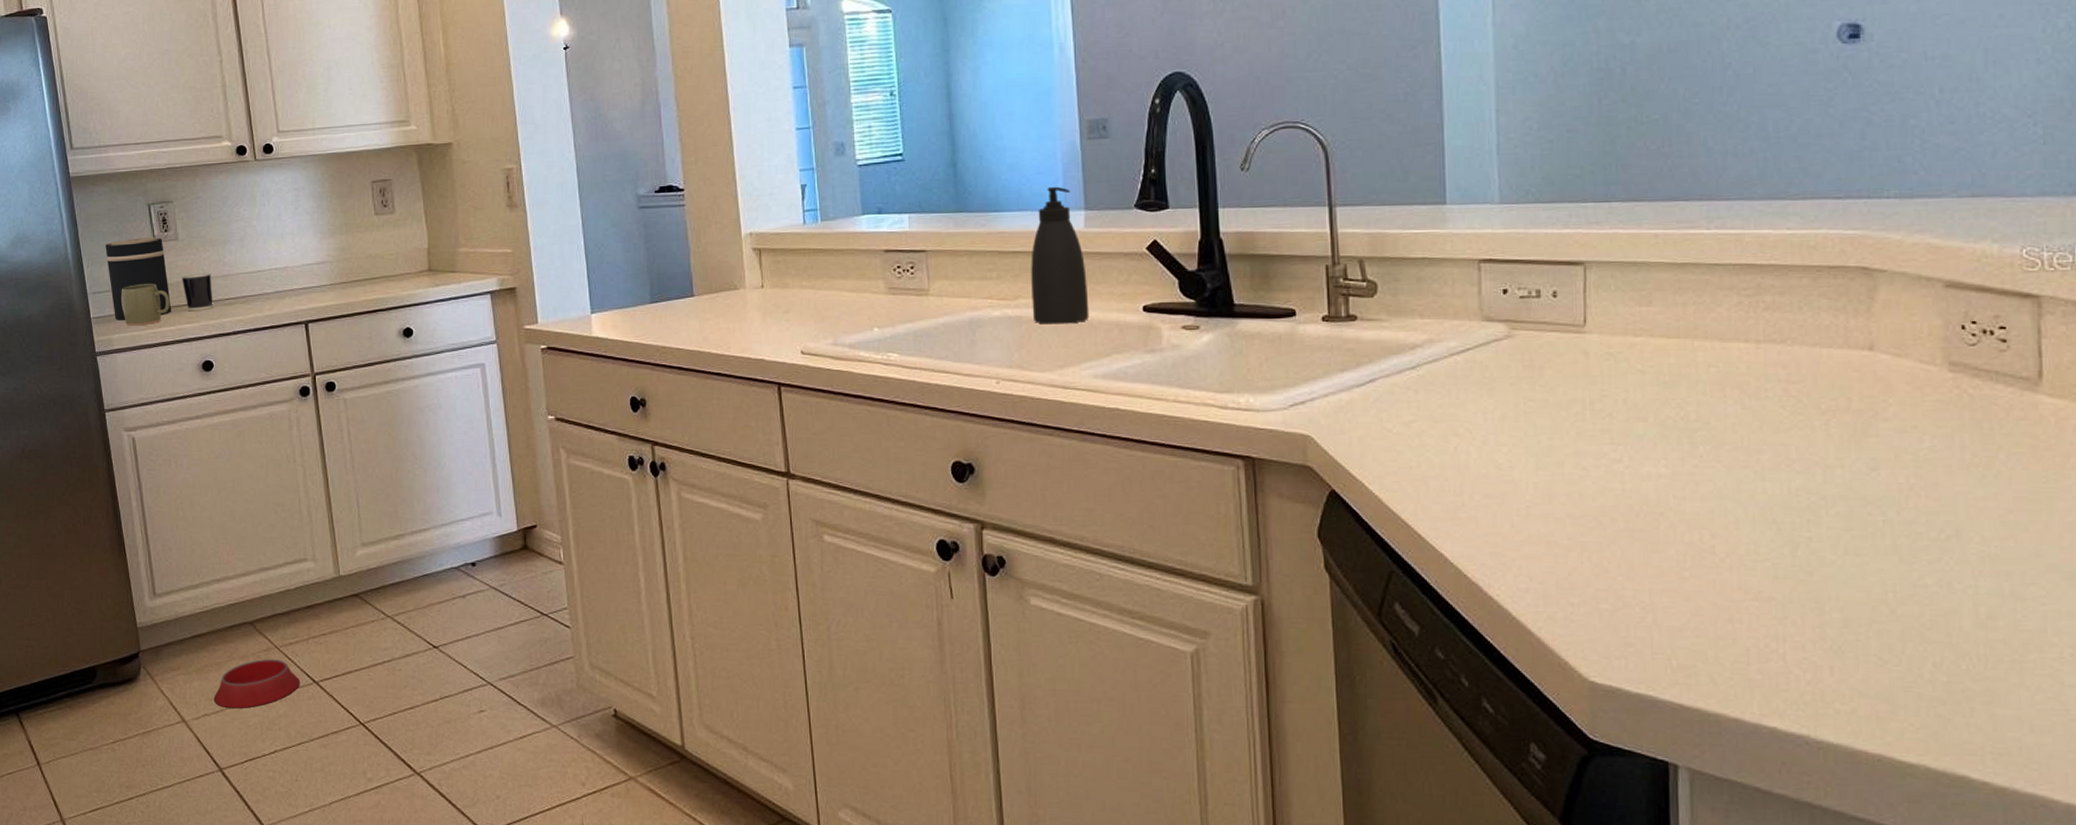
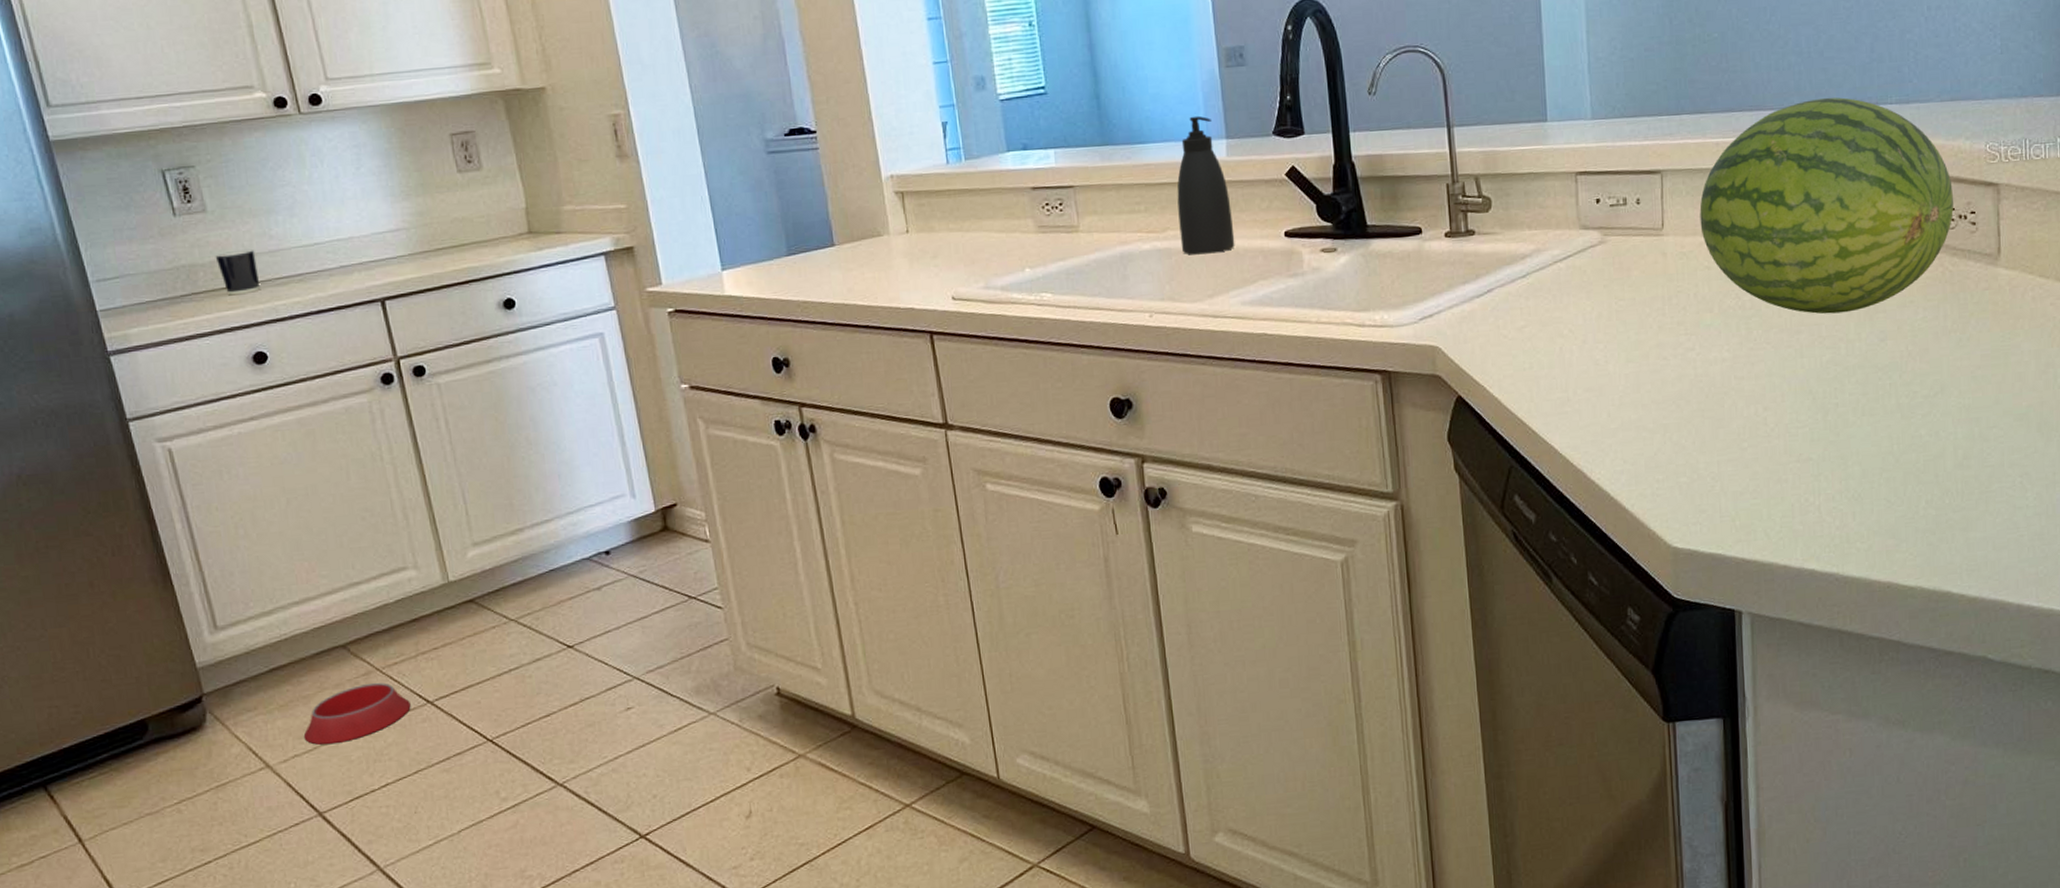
cylinder: present [105,237,172,320] -> none [107,210,207,312]
mug: present [121,283,170,326] -> none [135,264,203,318]
fruit: none [1632,188,1975,434] -> present [1699,97,1953,314]

